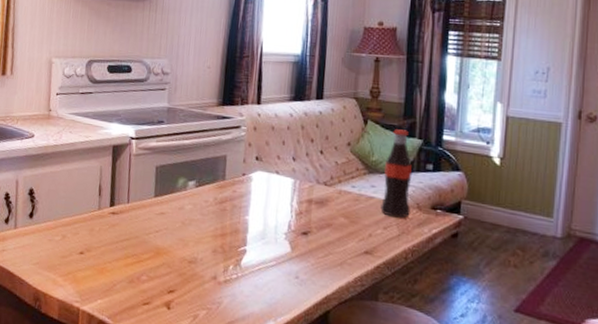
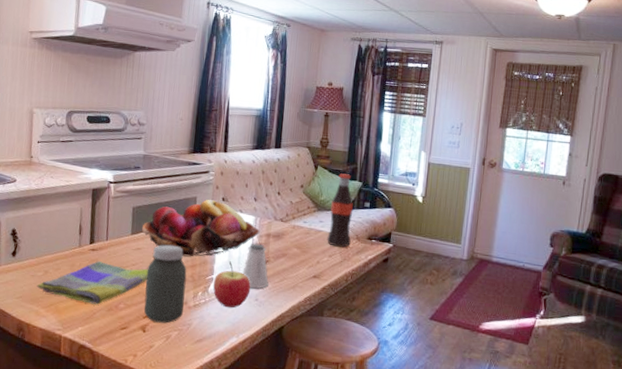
dish towel: none [54,226,173,275] -> present [37,261,148,305]
fruit basket: none [165,158,300,225] -> present [141,199,260,257]
jar: none [168,210,216,301] -> present [144,245,187,323]
apple: none [246,230,290,287] -> present [213,261,251,308]
saltshaker: none [280,210,311,264] -> present [242,243,269,288]

